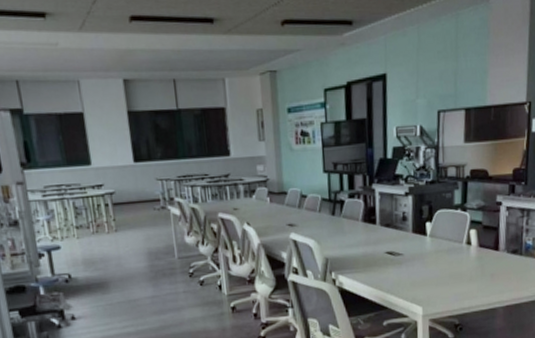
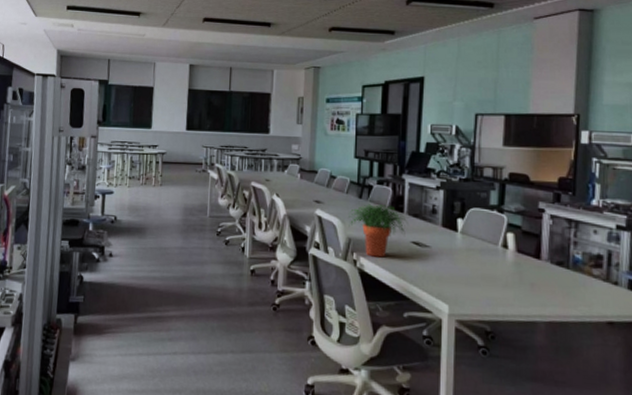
potted plant: none [323,218,381,273] -> present [349,204,408,258]

